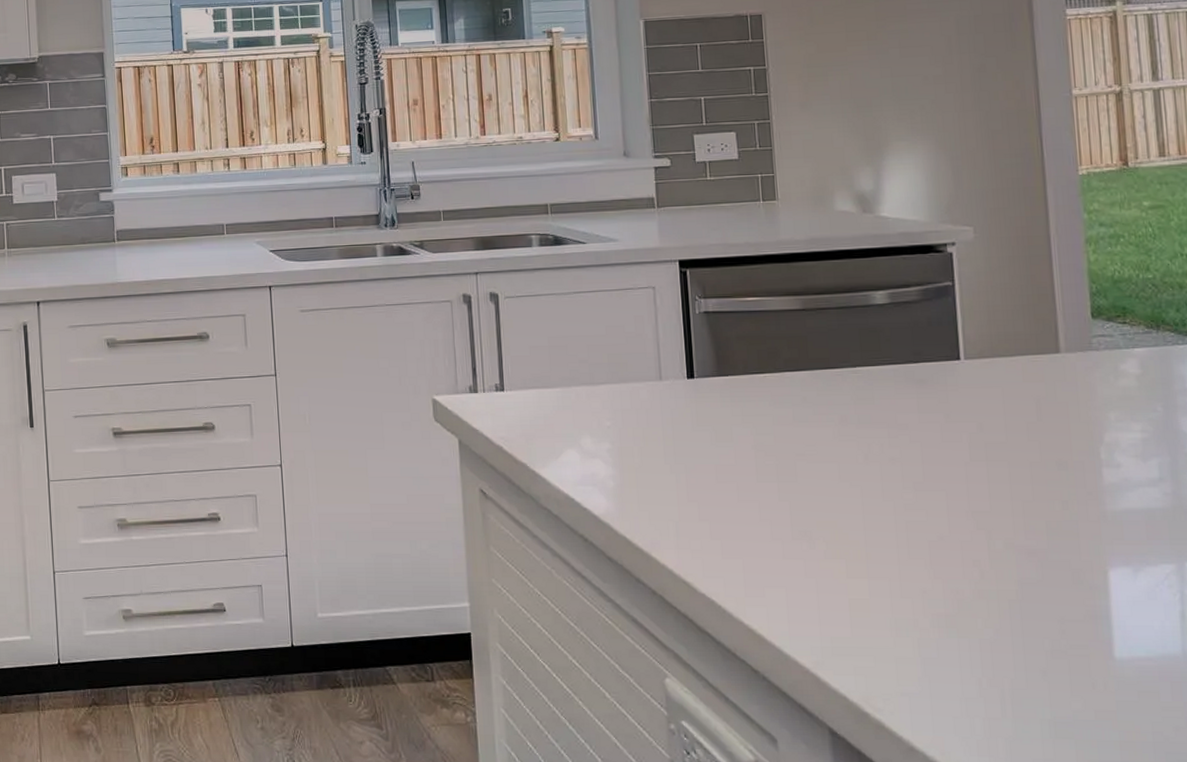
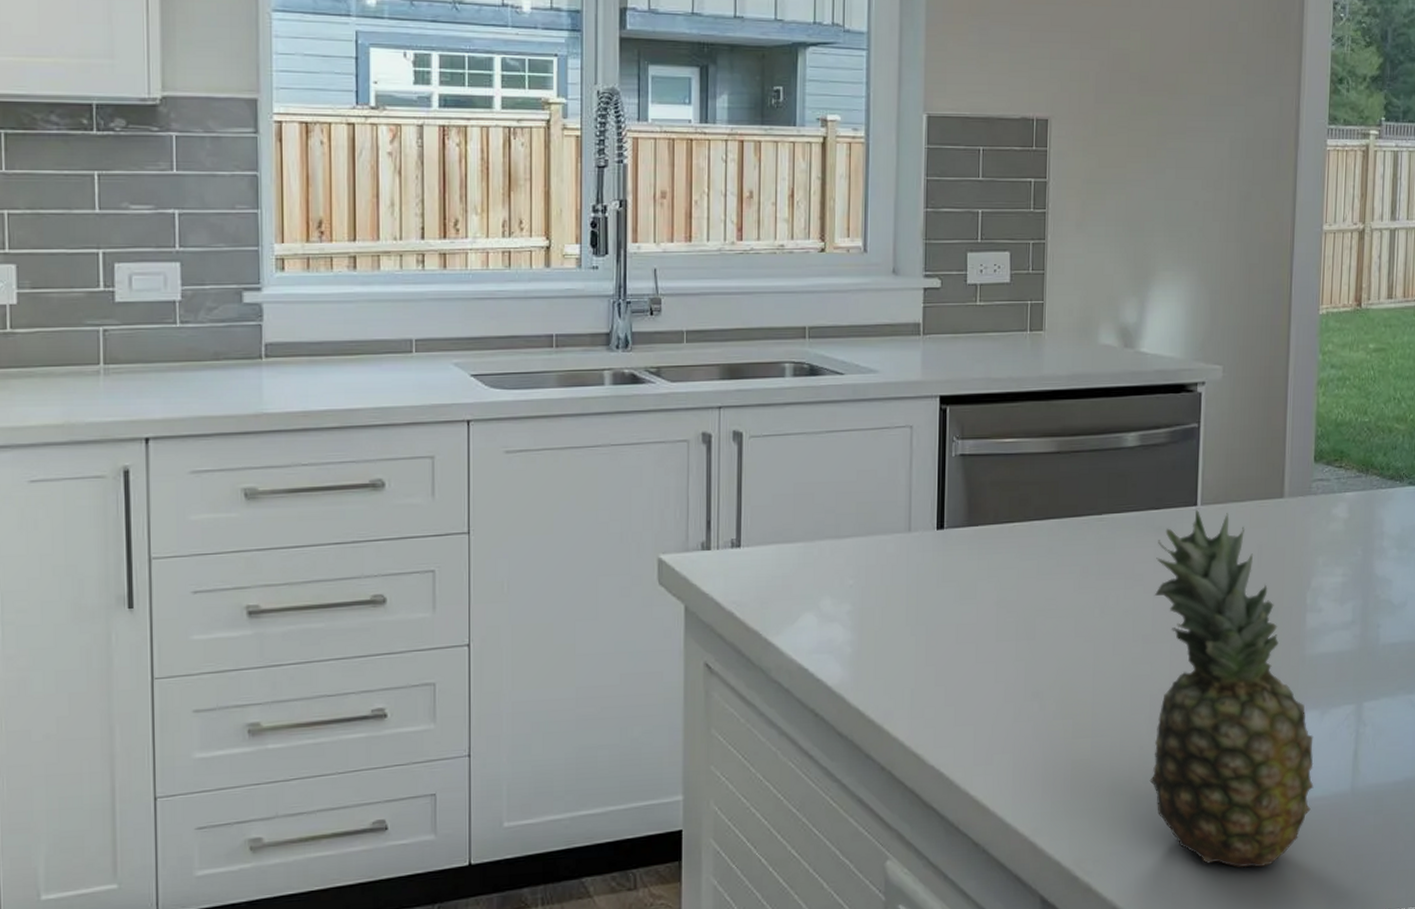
fruit: none [920,363,1135,725] -> present [1149,509,1314,868]

